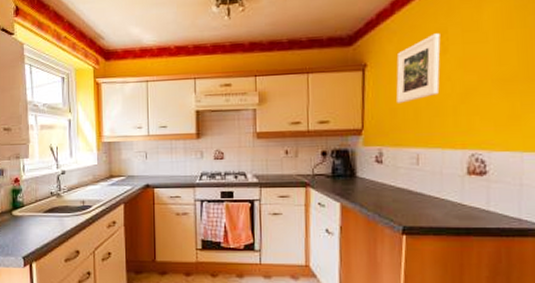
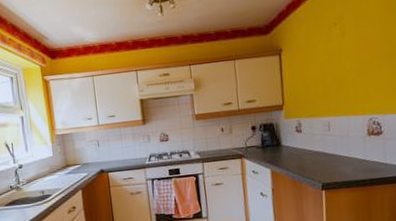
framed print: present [396,33,441,103] -> none [305,20,341,81]

